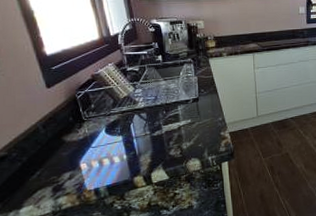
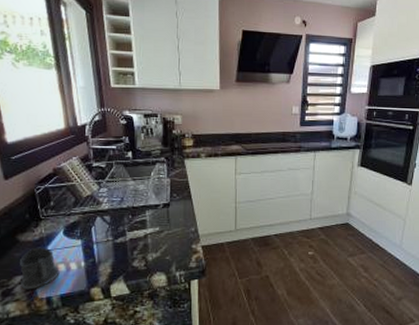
mug: none [67,145,105,184] -> present [20,247,60,290]

